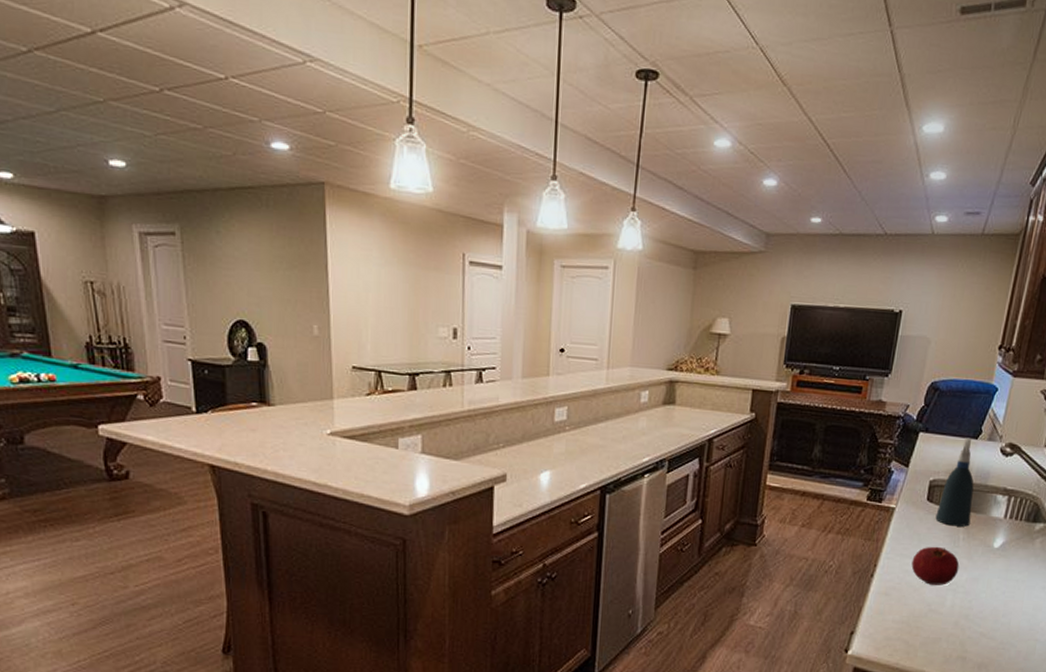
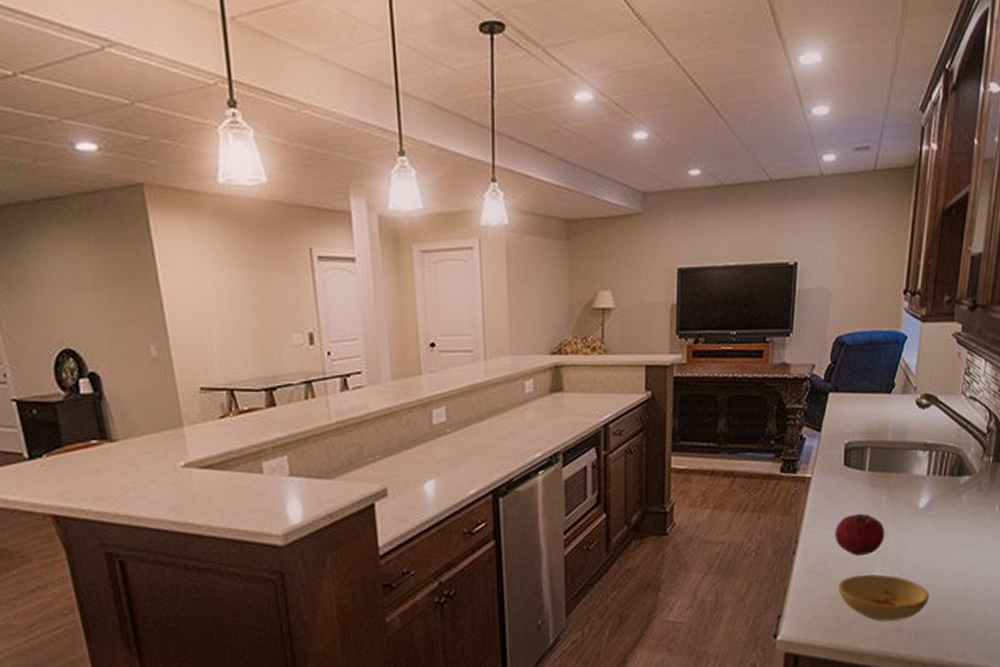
bowl: none [909,603,995,651] -> present [837,574,929,622]
spray bottle: present [935,437,974,527] -> none [855,392,892,490]

